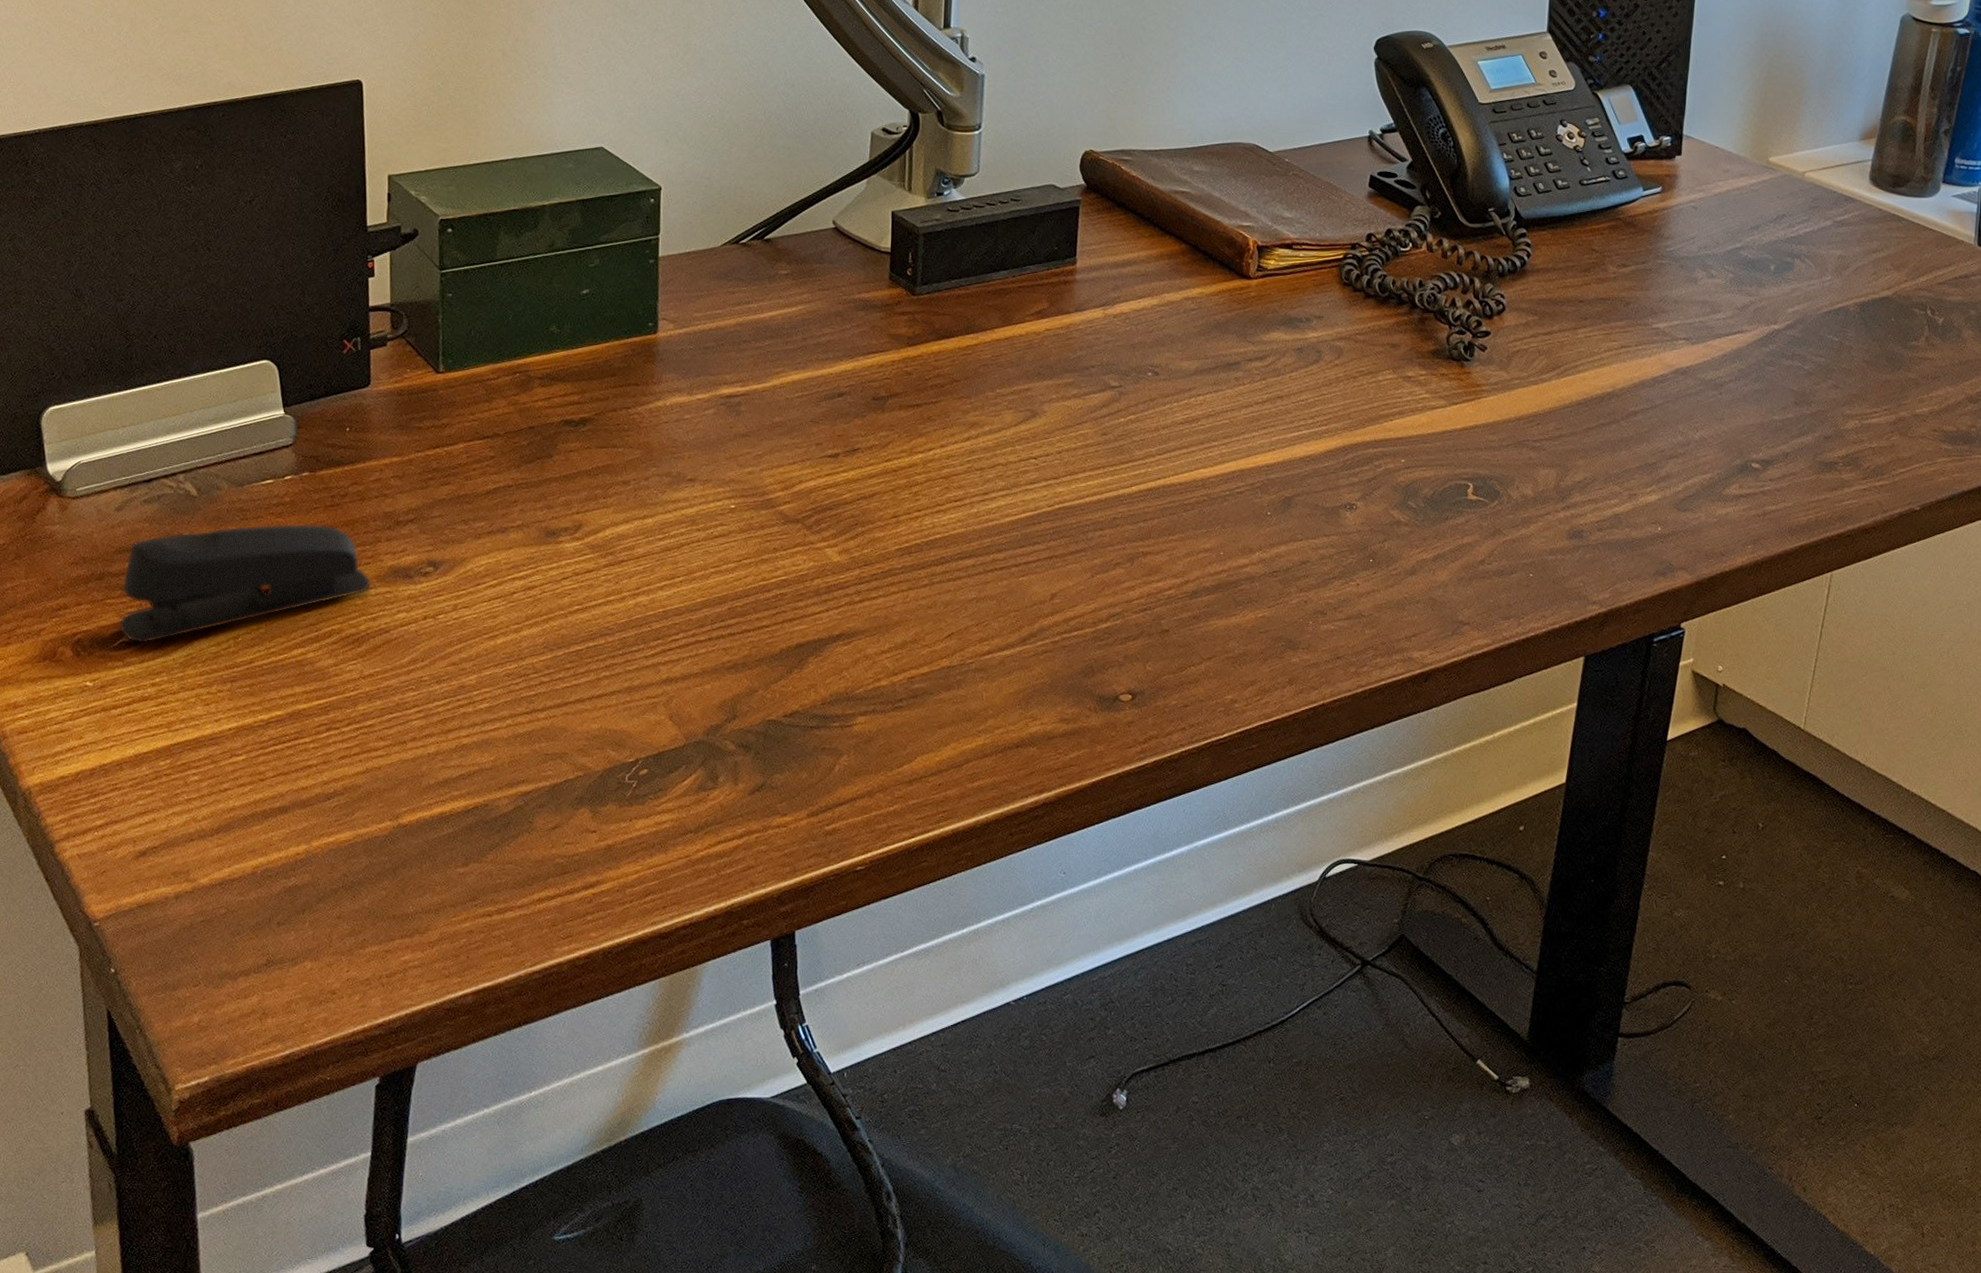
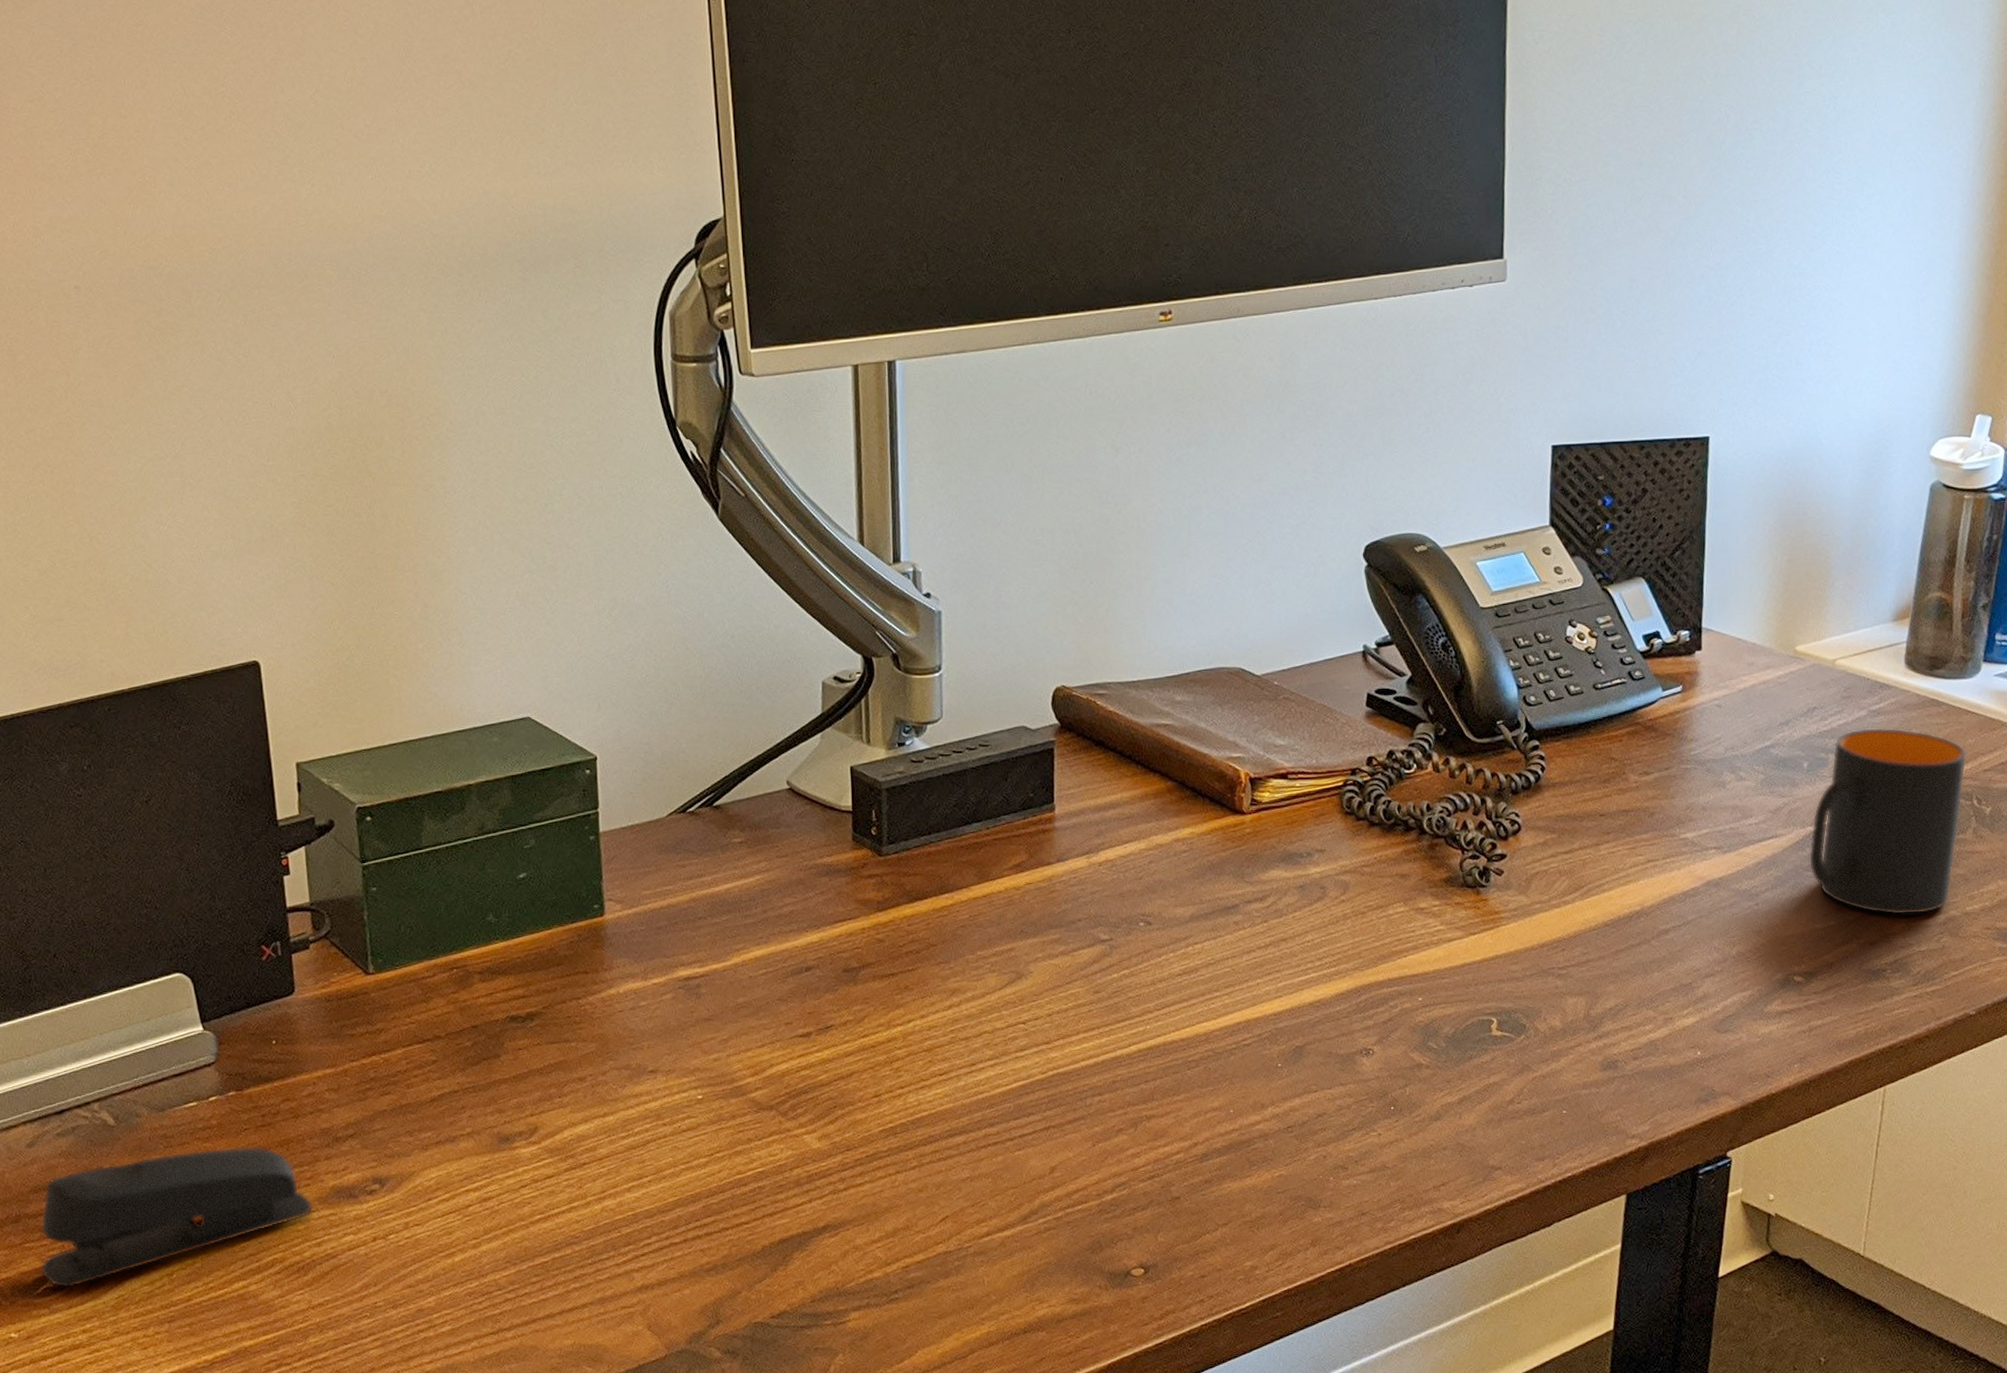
mug: none [1771,237,1924,413] -> present [1808,727,1968,915]

